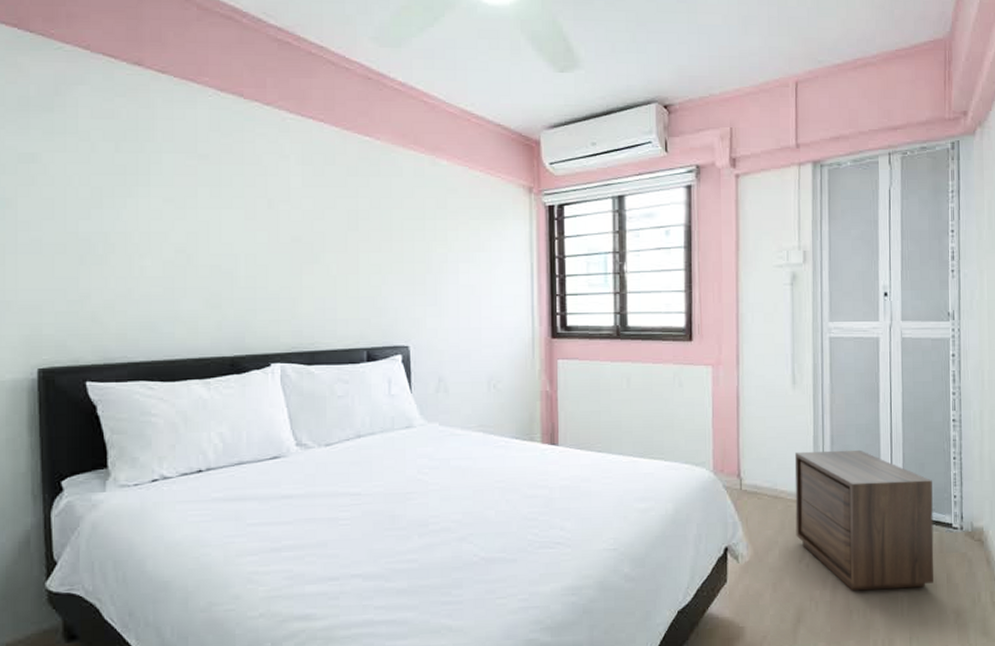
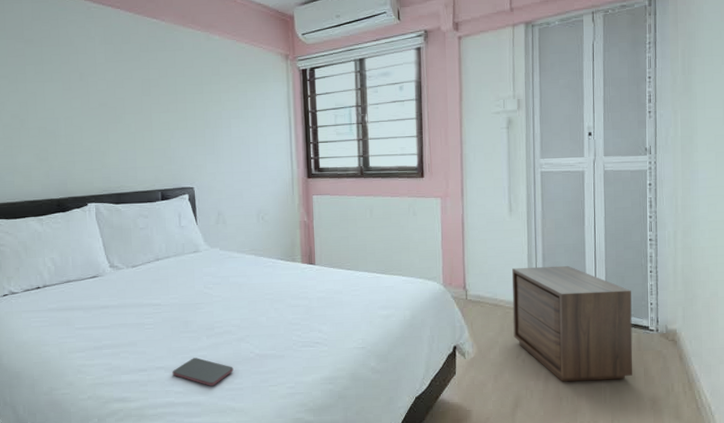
smartphone: none [372,562,452,599] -> present [172,358,234,386]

